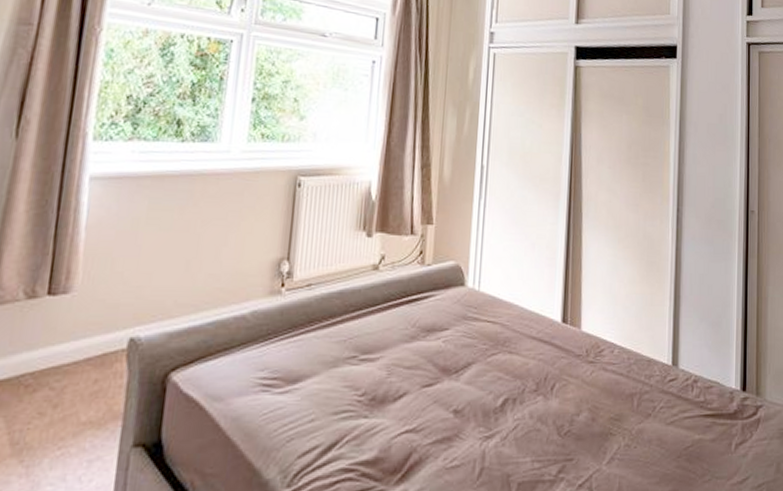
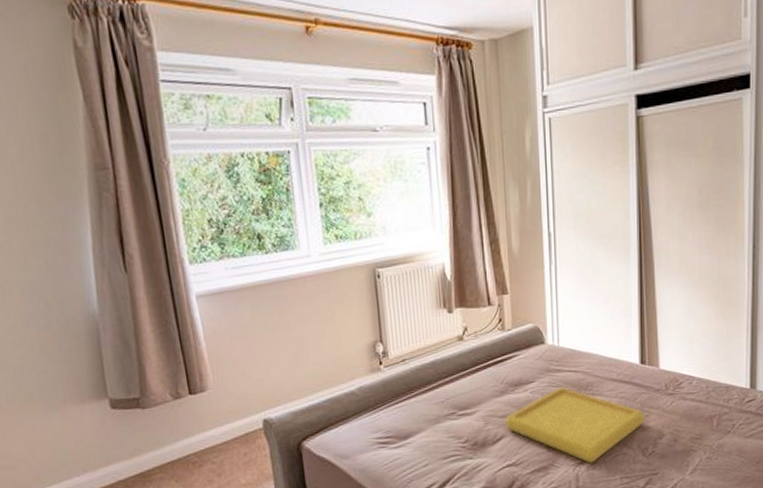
serving tray: none [410,340,564,438] -> present [504,387,646,464]

